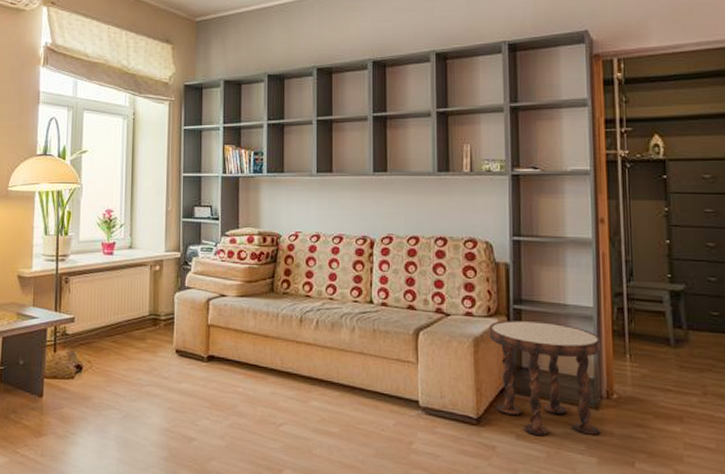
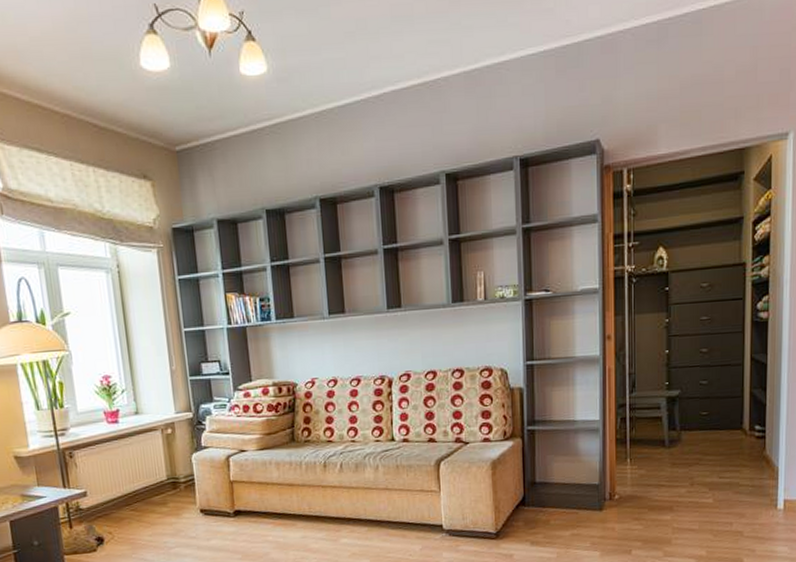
side table: present [489,320,602,436] -> none [505,438,606,541]

